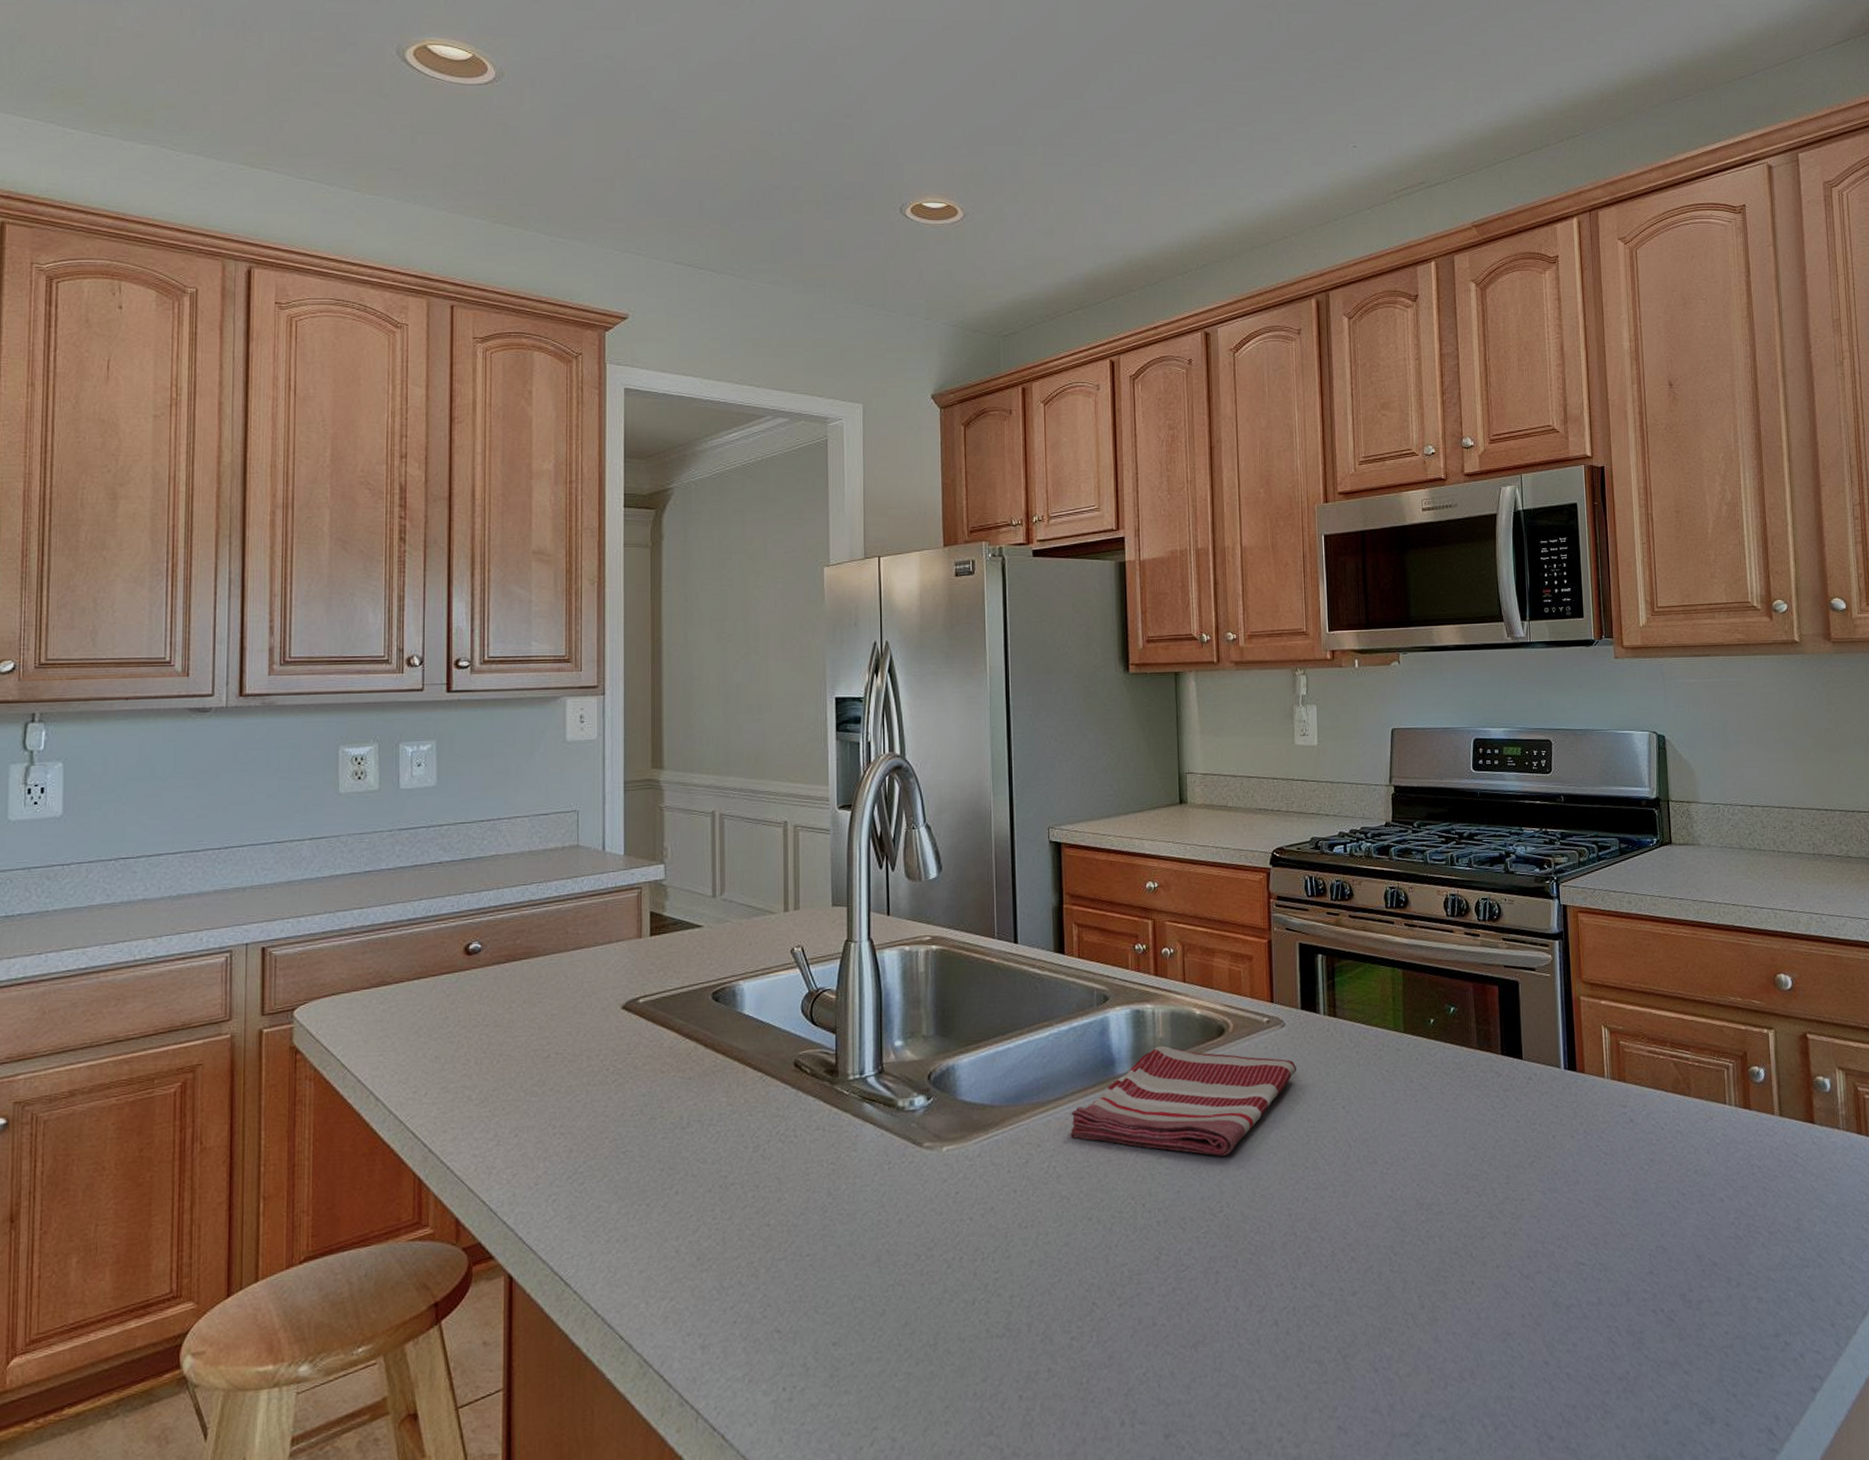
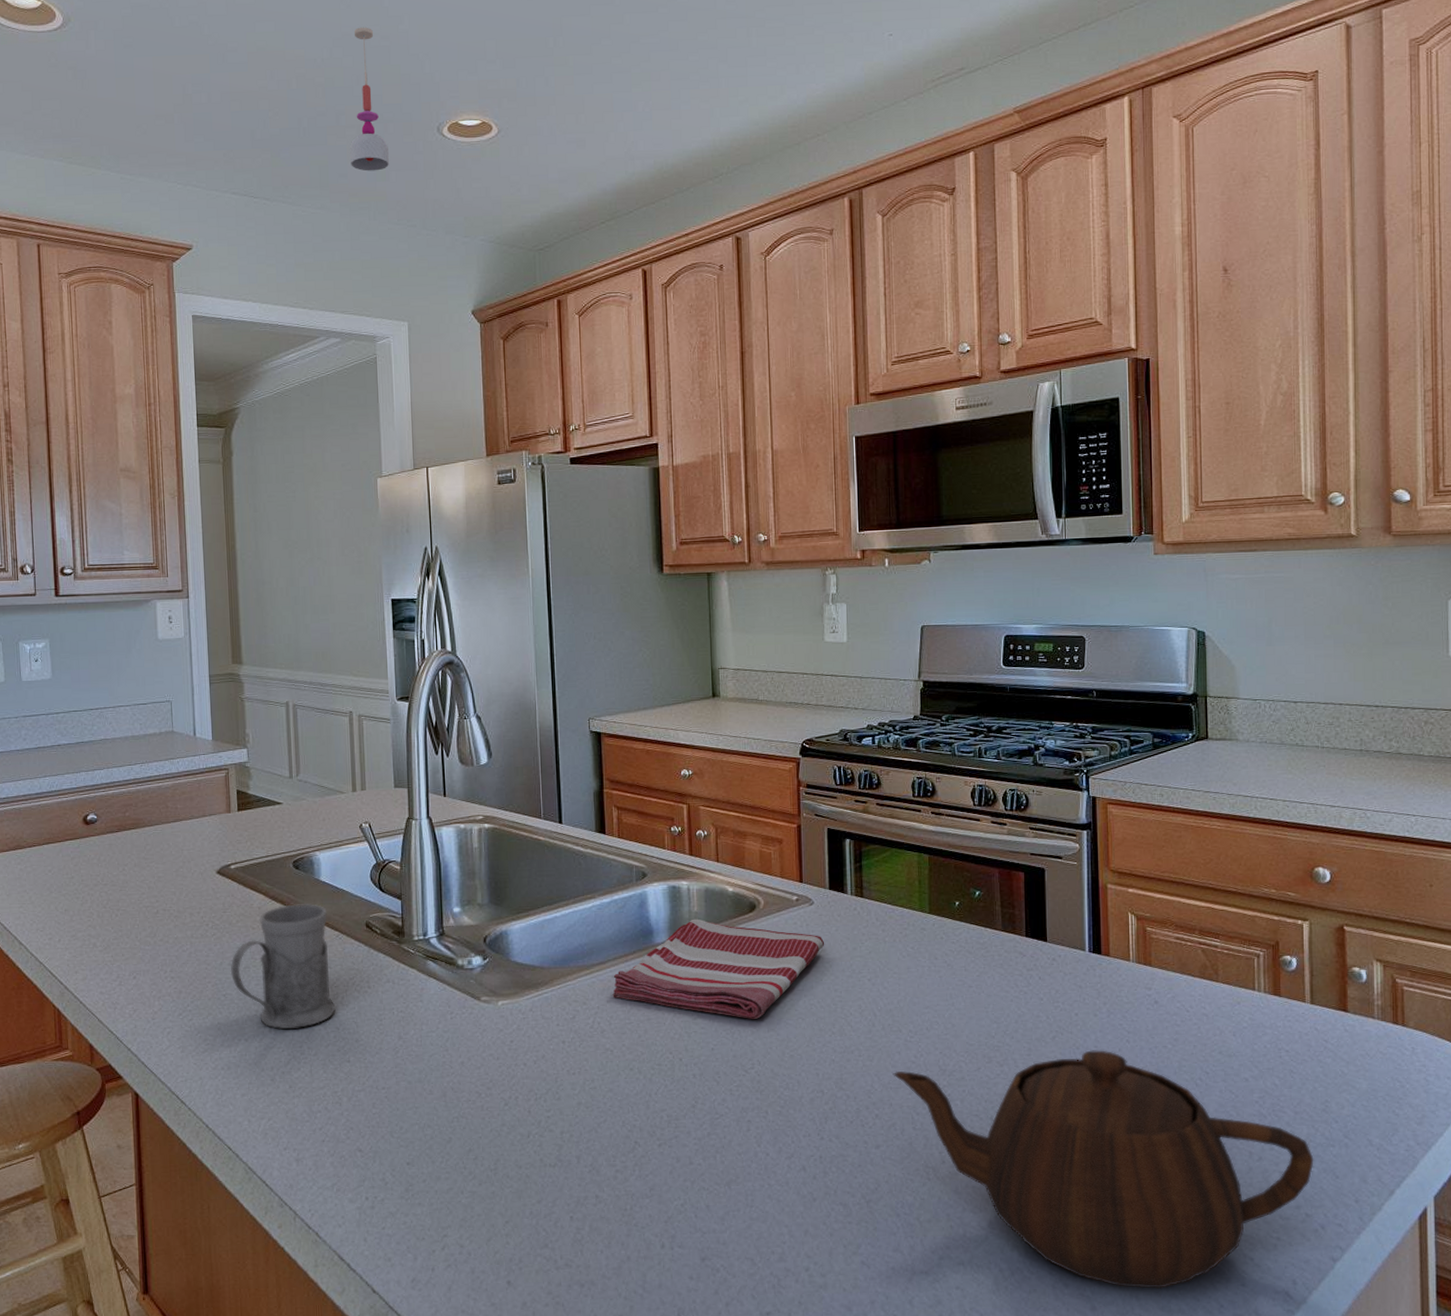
mug: none [632,1041,754,1190] -> present [230,904,335,1029]
pendant light: none [806,103,847,248] -> present [350,27,389,172]
teapot: none [1369,1174,1790,1436] -> present [893,1050,1314,1289]

